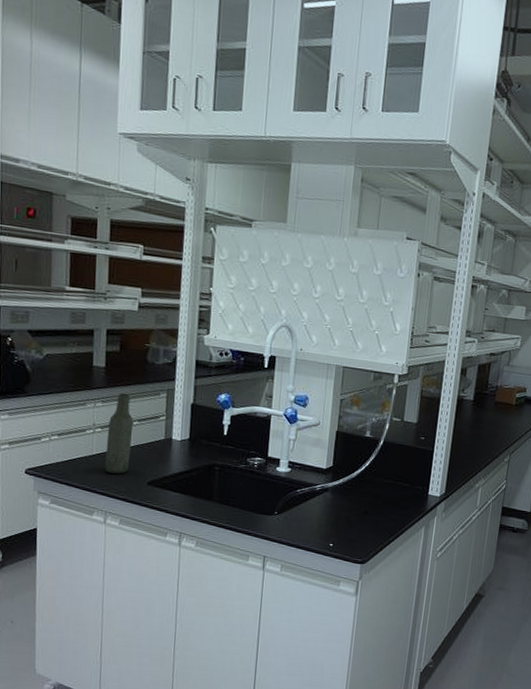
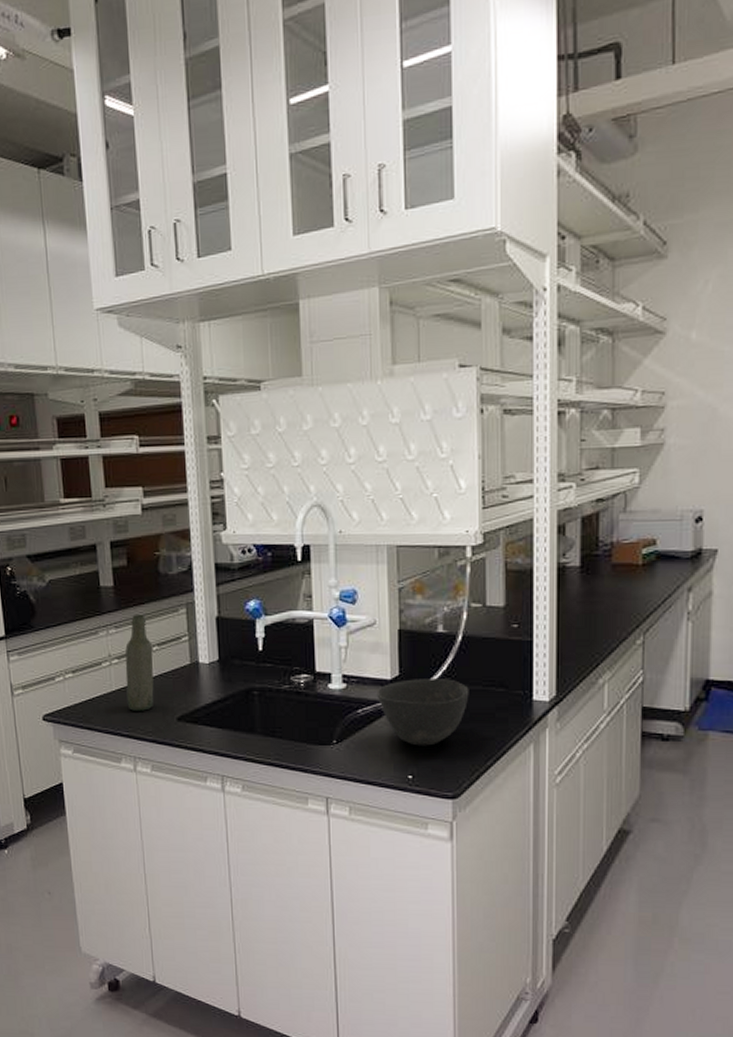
bowl: none [313,470,384,523] -> present [376,679,469,746]

